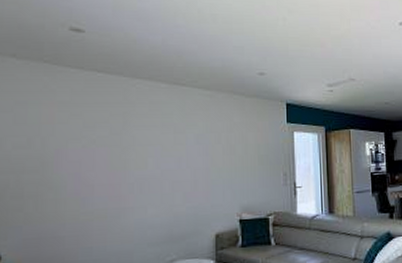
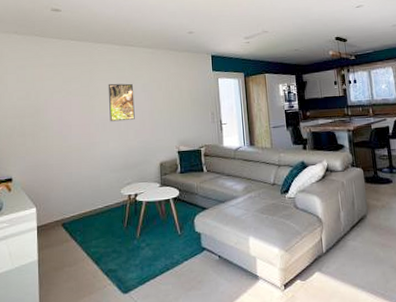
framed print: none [148,132,184,182] -> present [108,83,135,122]

